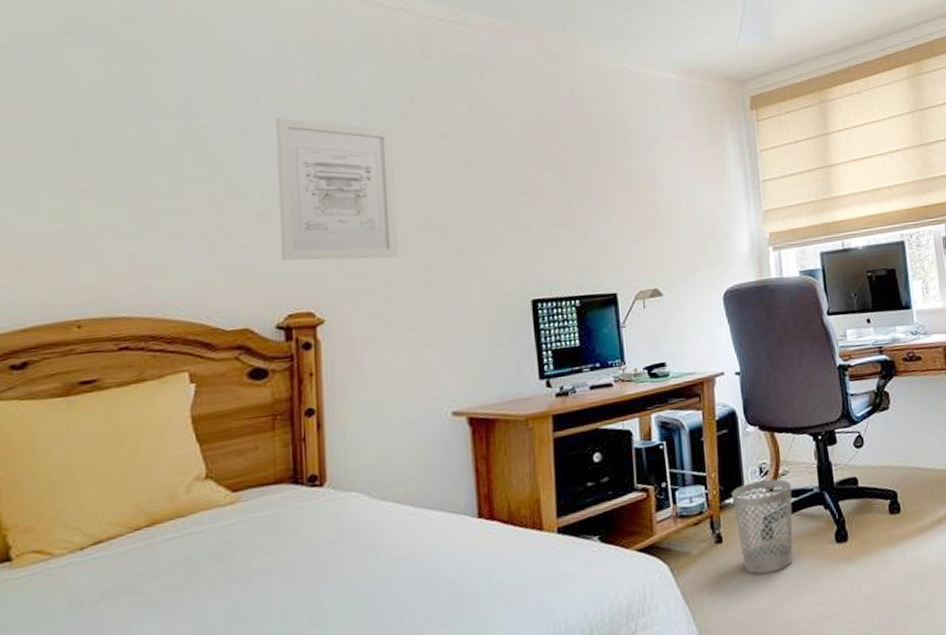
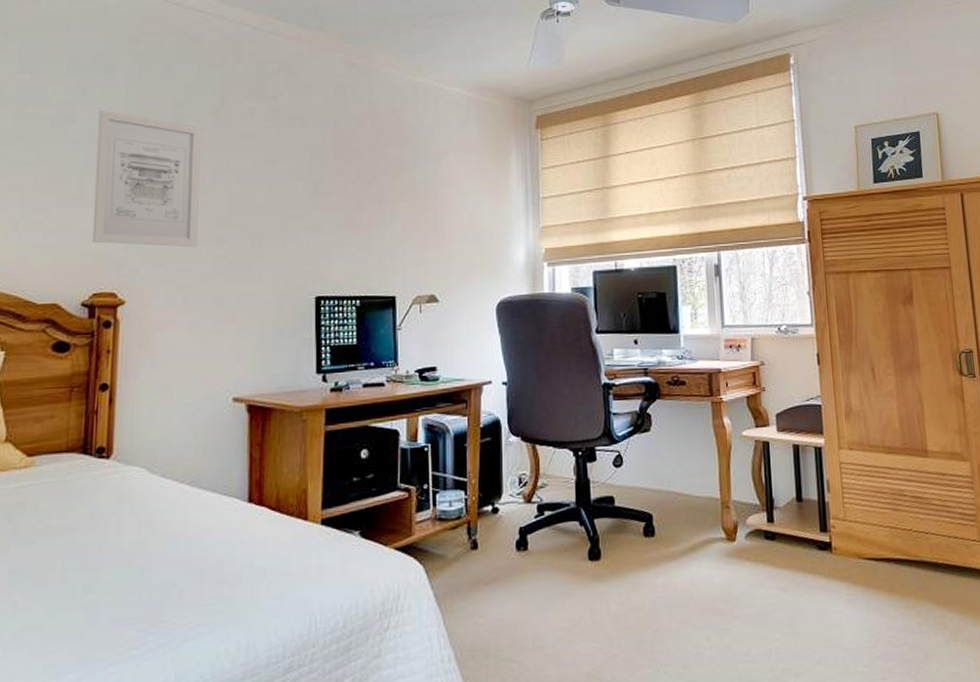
wastebasket: present [732,479,794,575] -> none [490,490,549,585]

